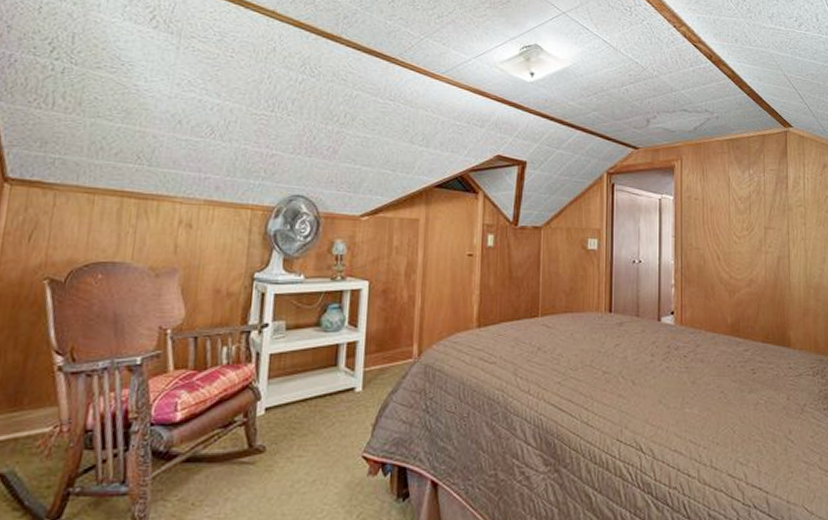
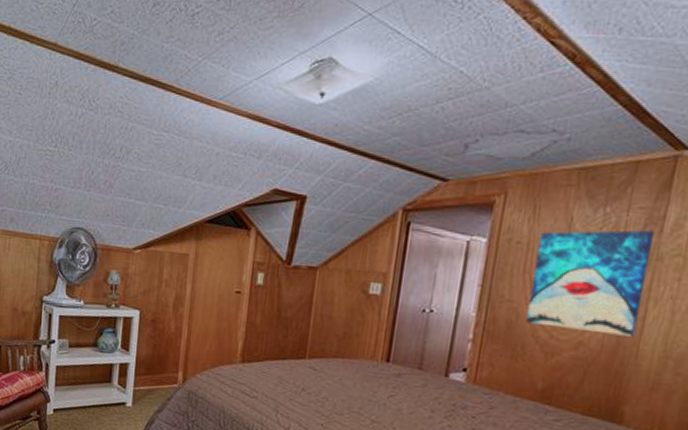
wall art: none [711,186,785,272] -> present [525,230,654,337]

